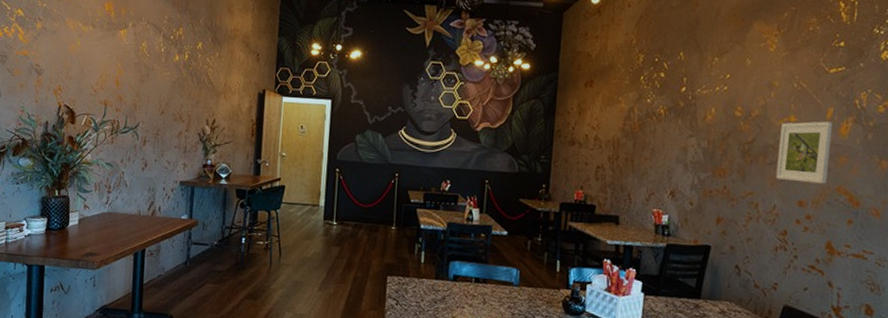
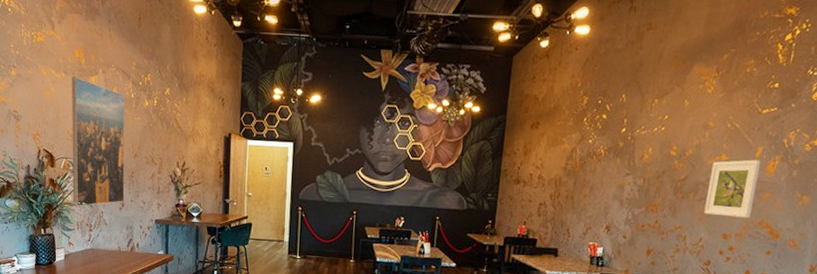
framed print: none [92,30,155,167] -> present [72,77,125,207]

